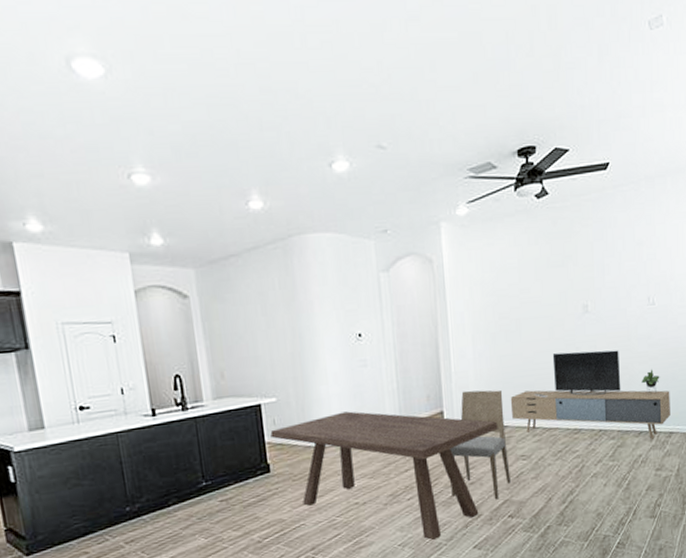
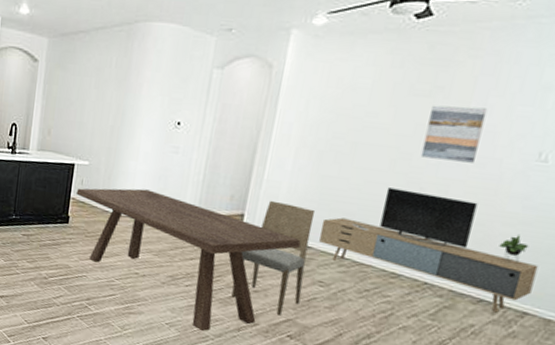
wall art: none [567,268,608,321] -> present [420,105,488,163]

